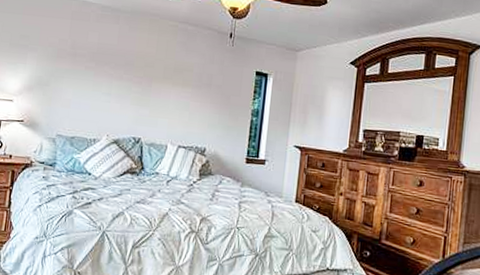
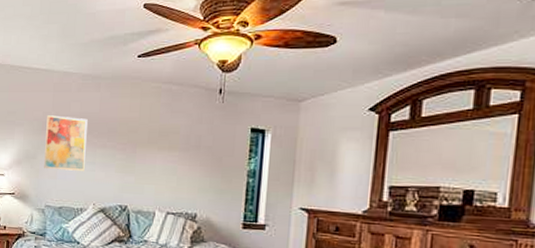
wall art: none [57,43,105,102] -> present [44,115,88,171]

